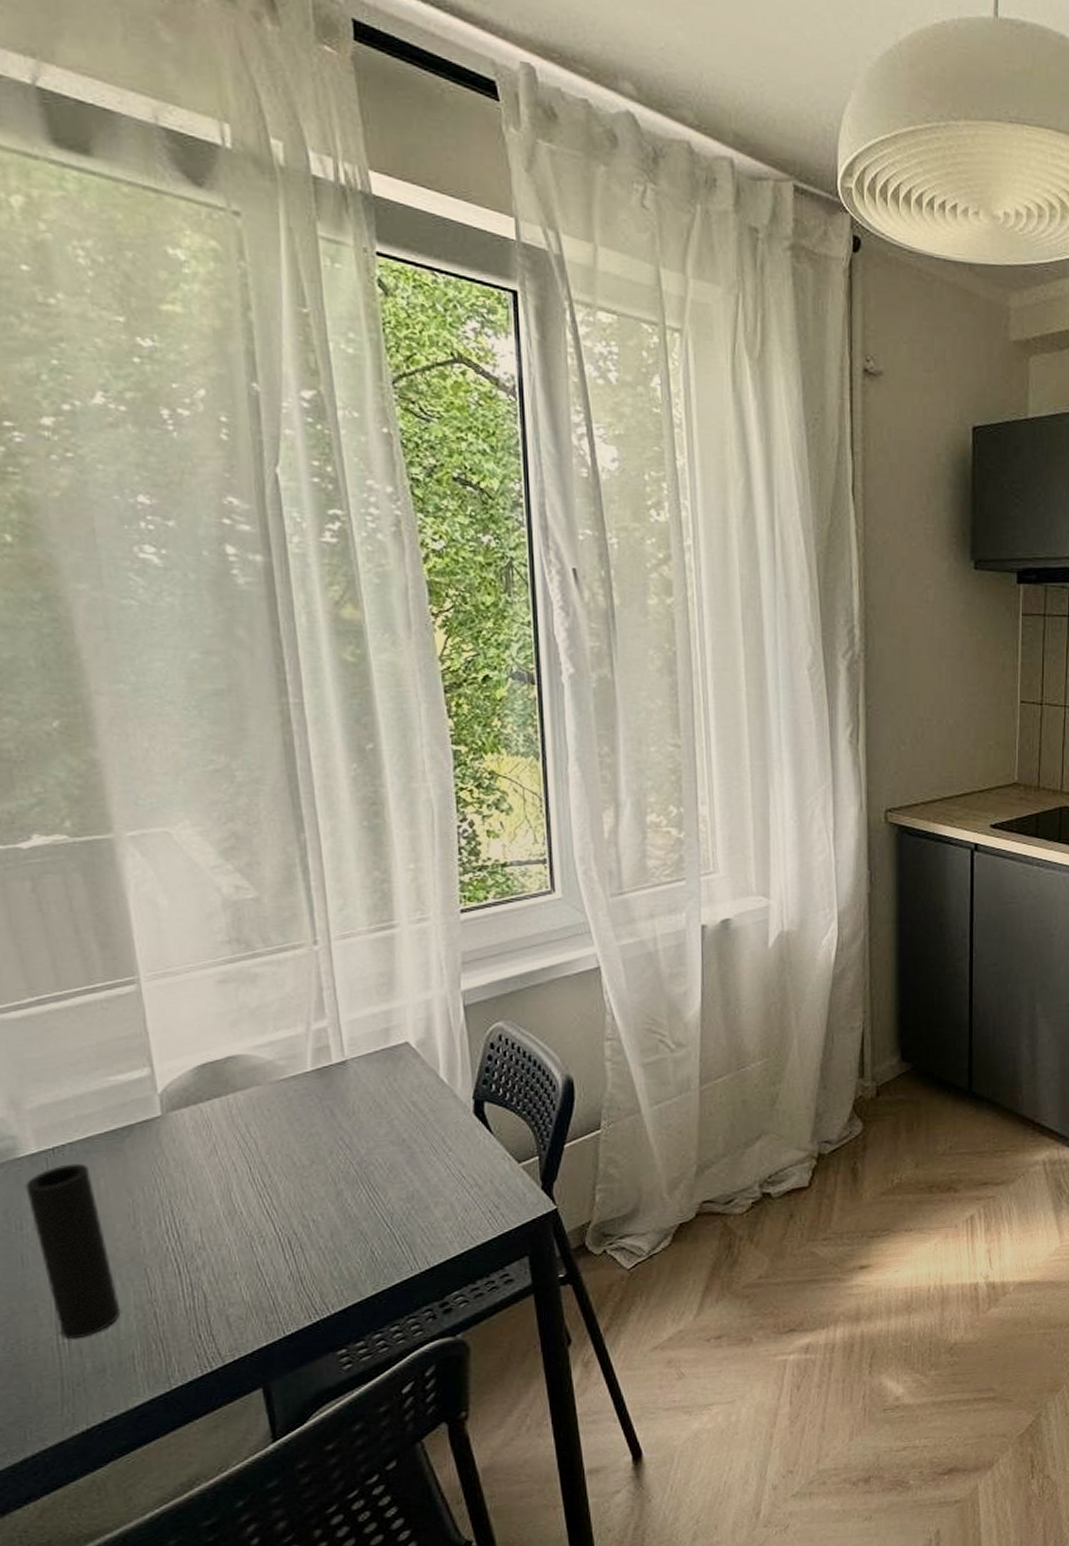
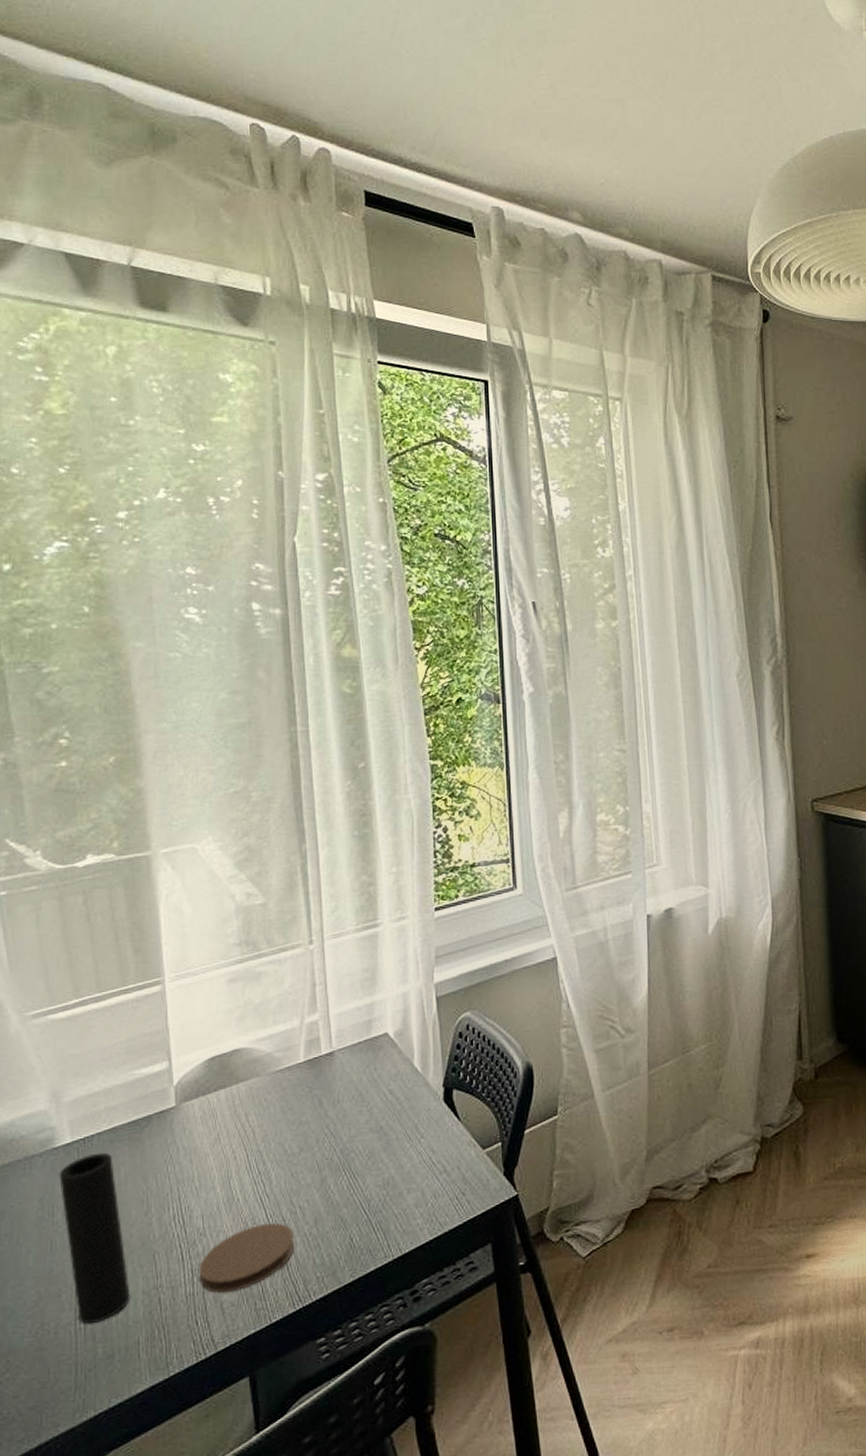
coaster: none [199,1236,309,1307] -> present [199,1223,295,1293]

